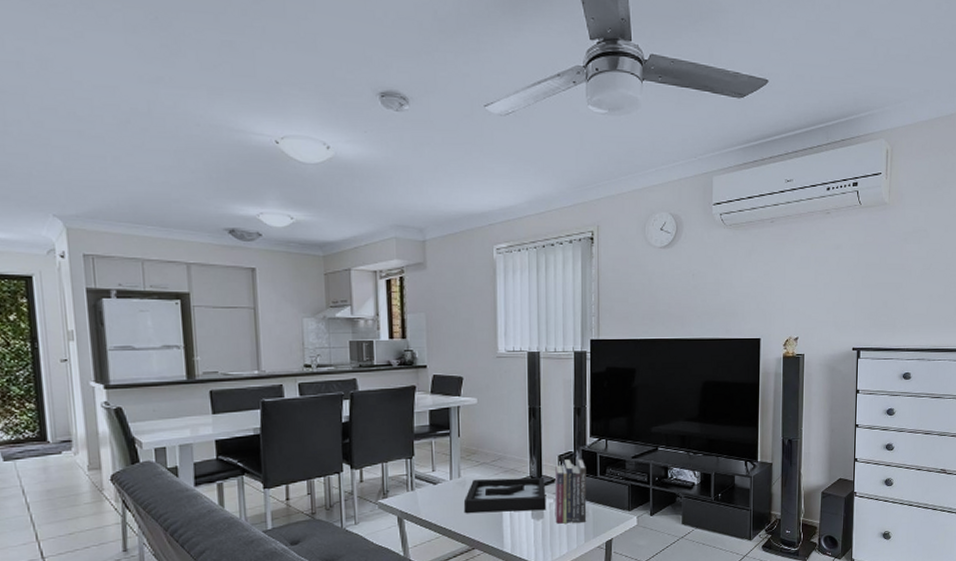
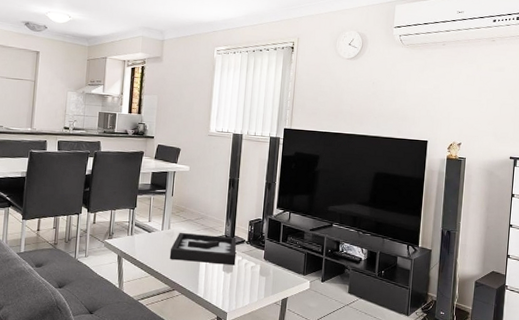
books: present [554,459,587,524] -> none [242,225,271,281]

